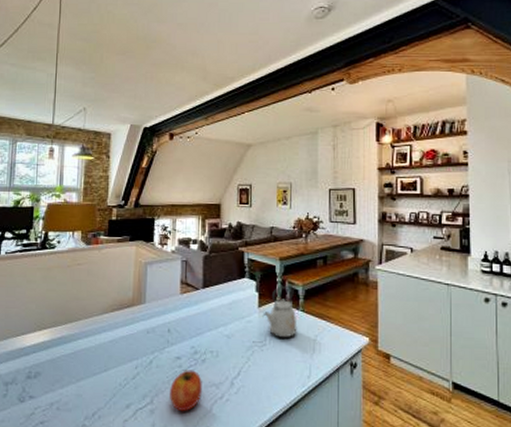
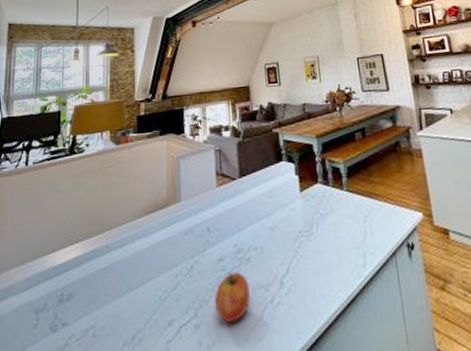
kettle: present [264,285,297,338] -> none [307,164,345,224]

